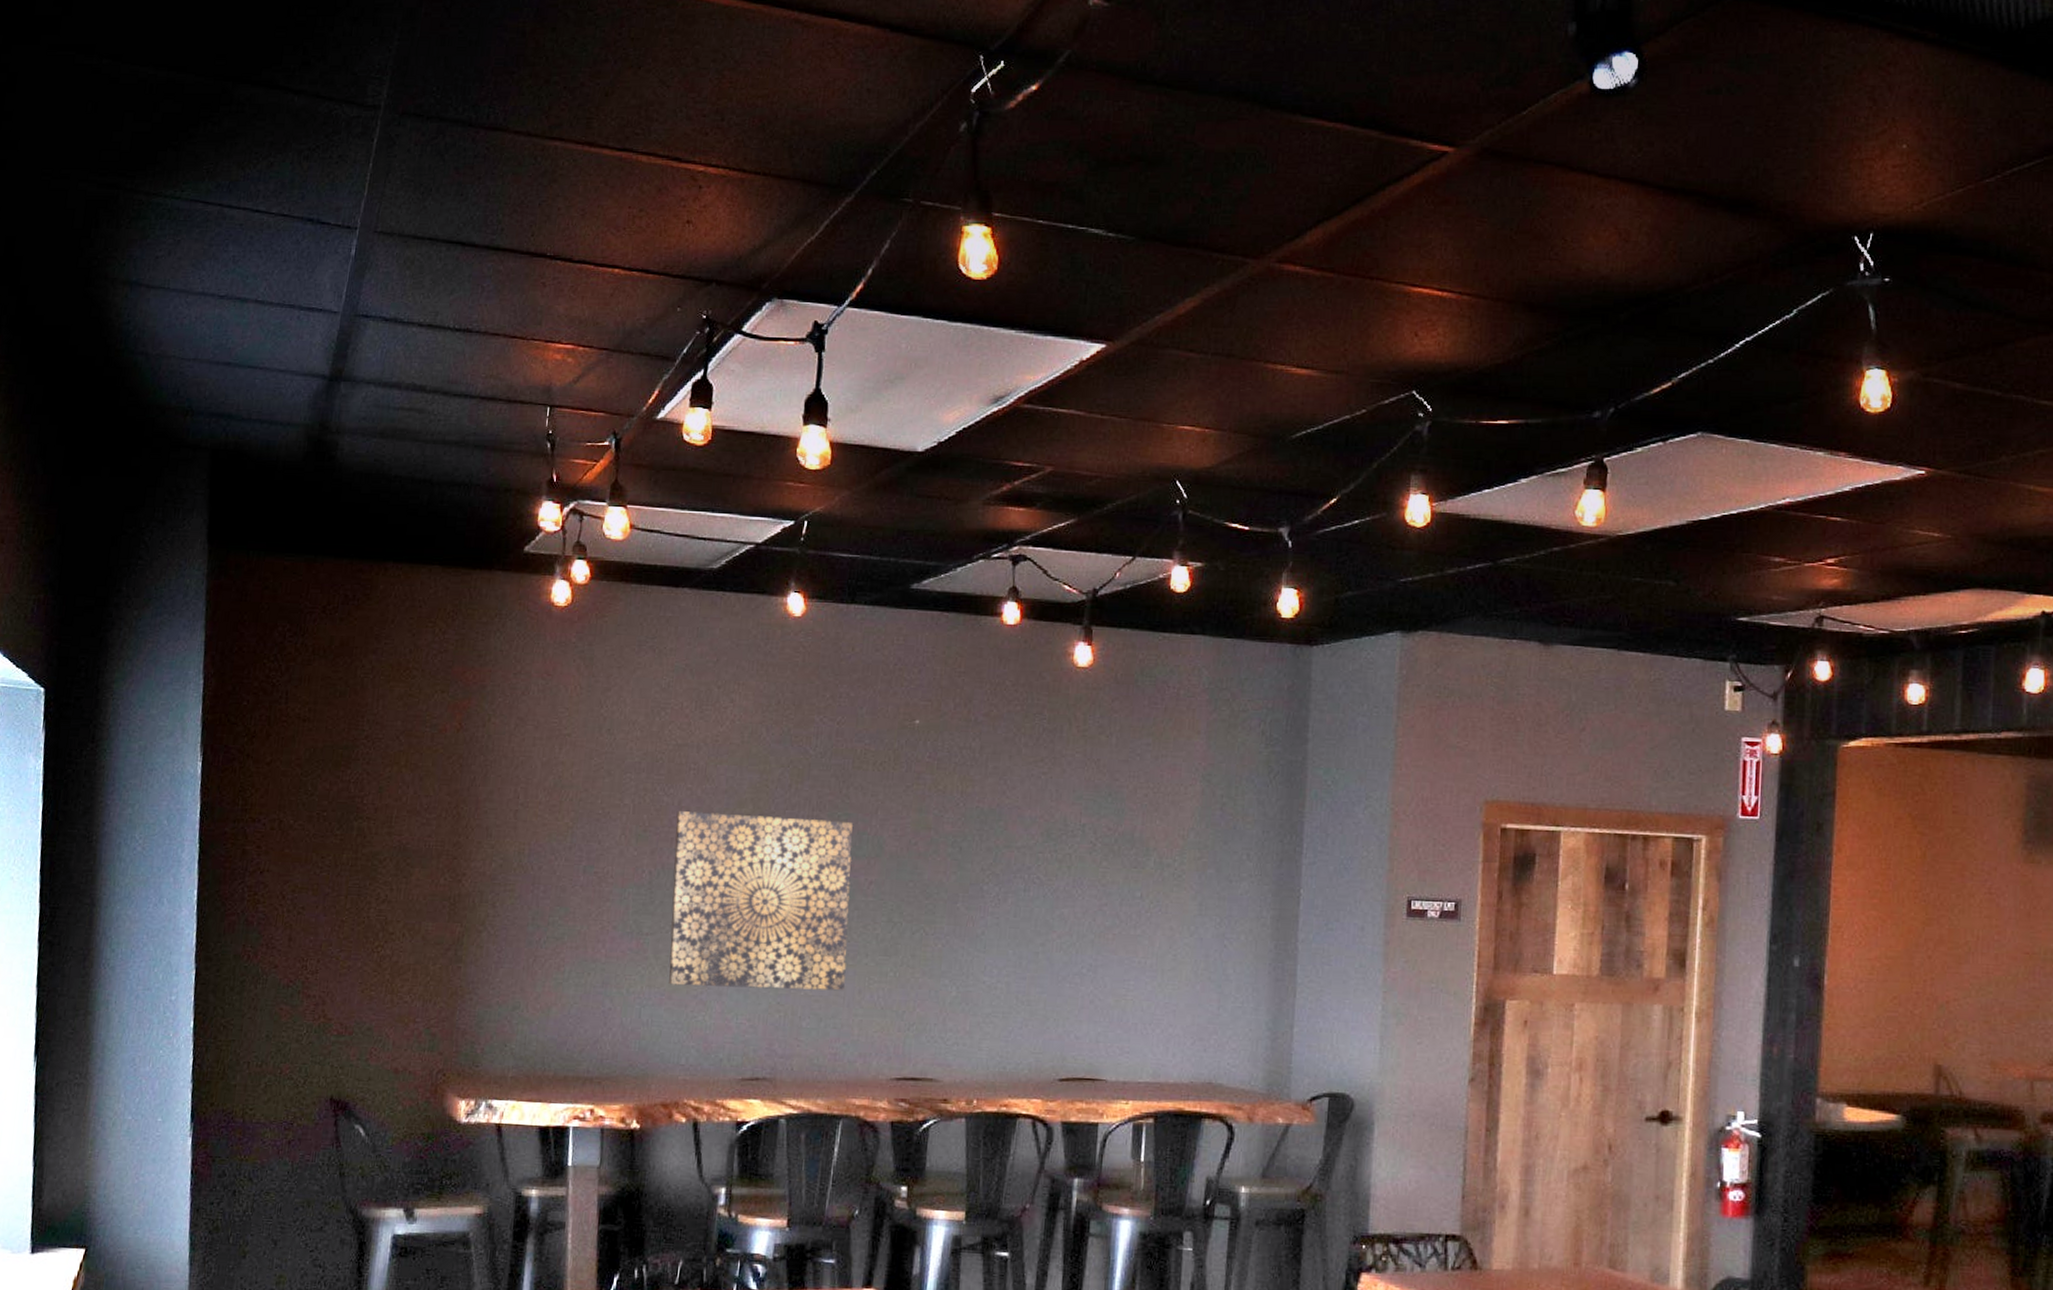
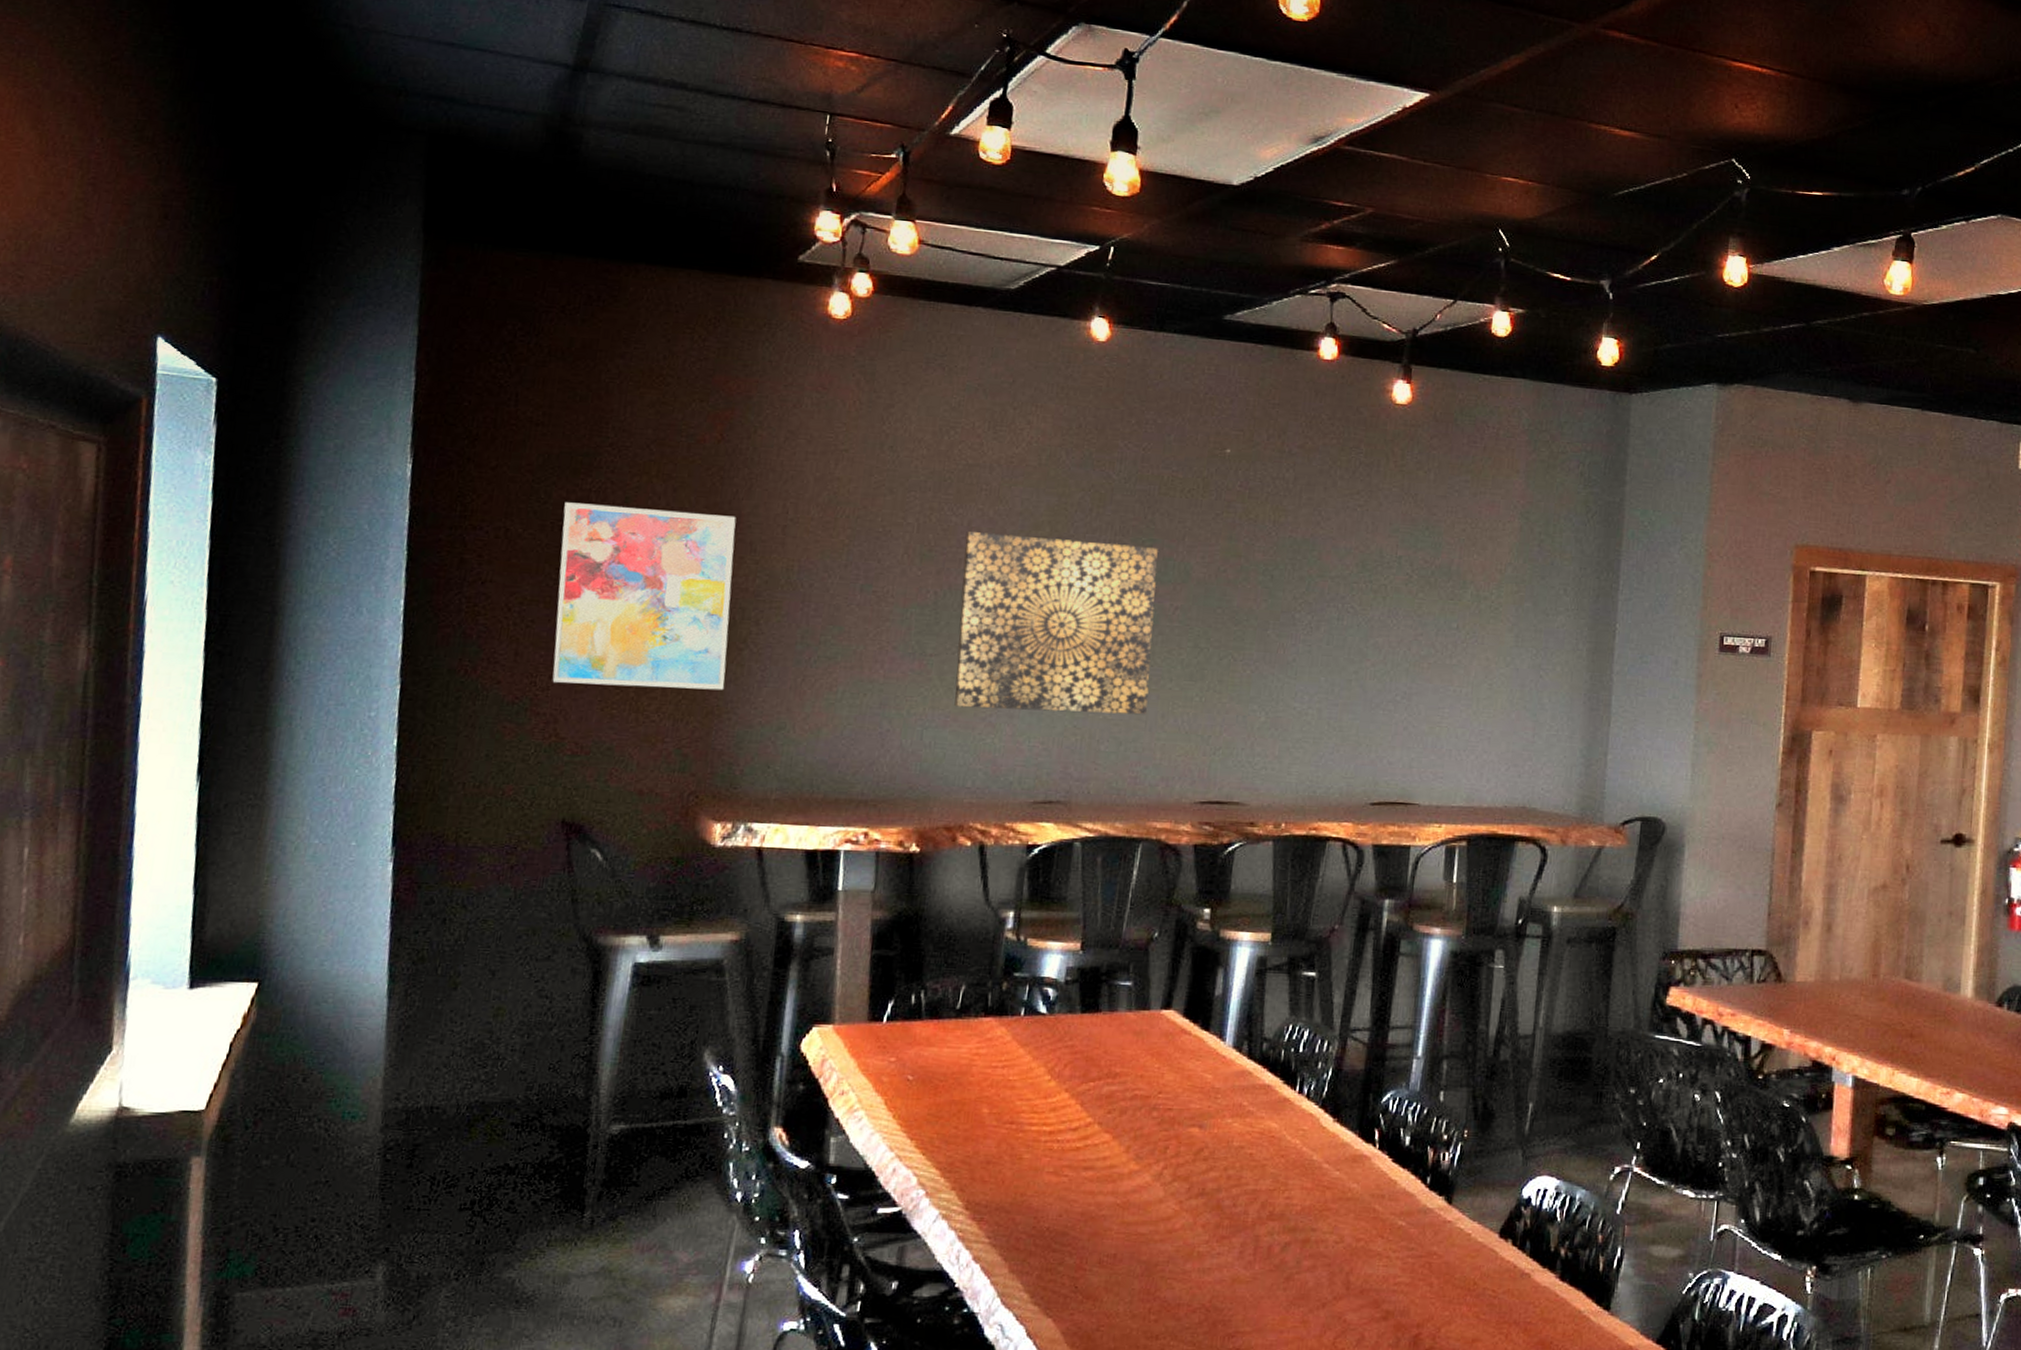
wall art: none [320,793,474,972] -> present [552,502,736,691]

